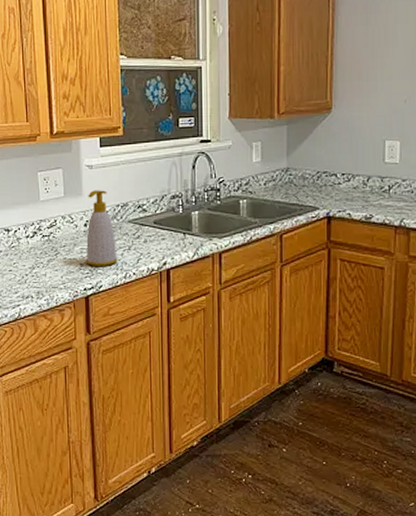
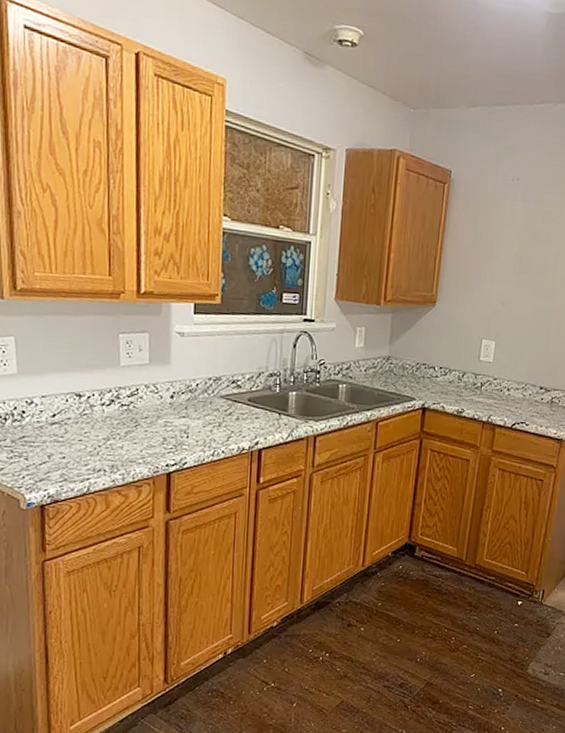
soap bottle: present [85,190,118,266] -> none [169,360,206,442]

